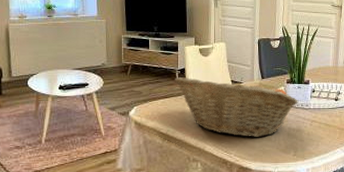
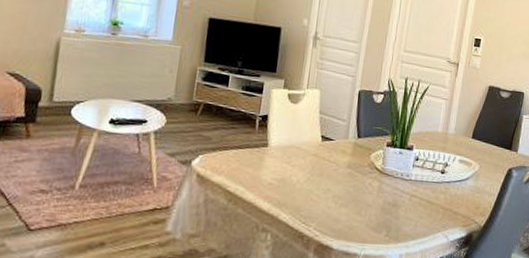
fruit basket: present [174,77,299,137] -> none [252,125,399,209]

